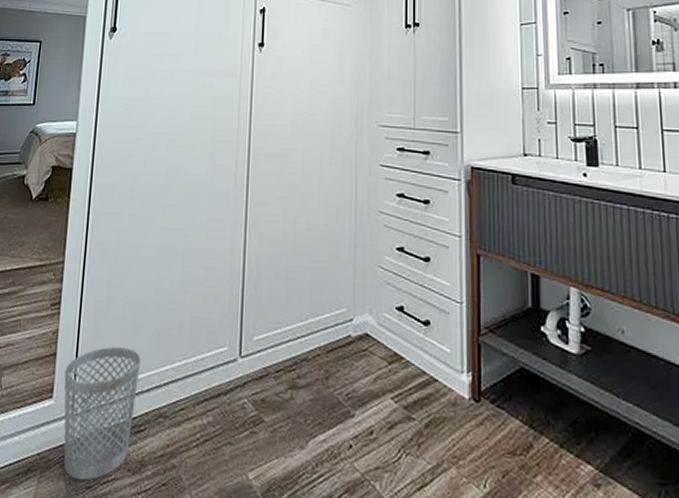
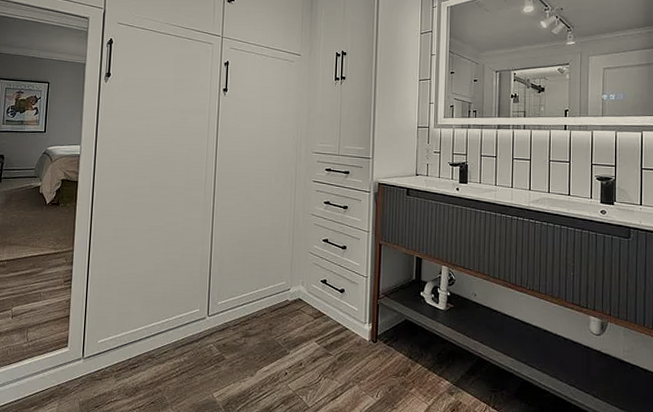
wastebasket: present [63,346,141,481] -> none [76,310,135,402]

